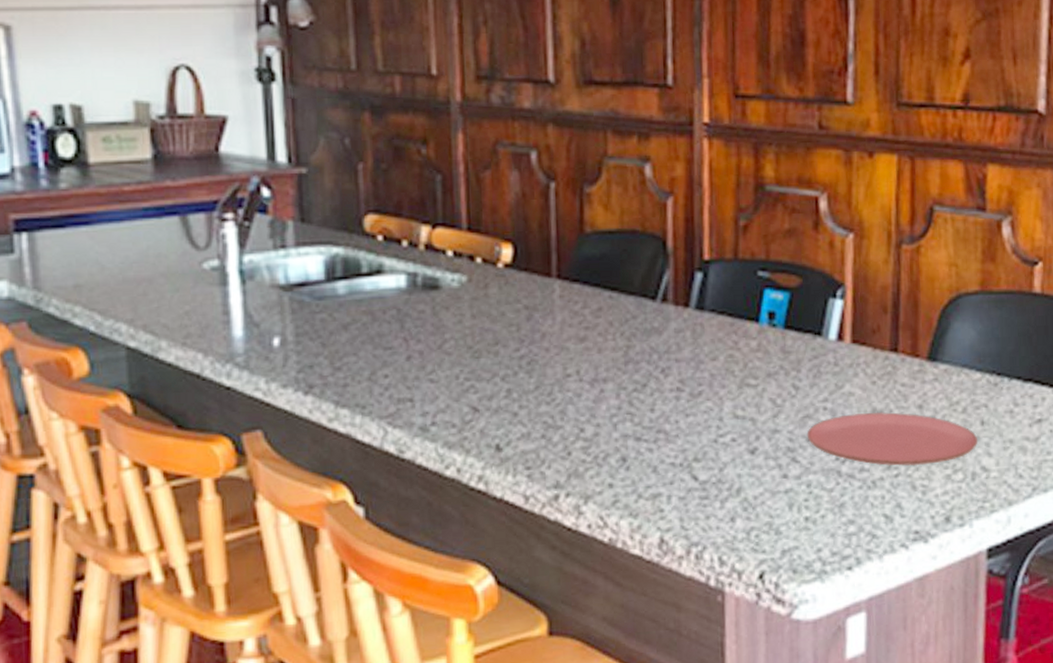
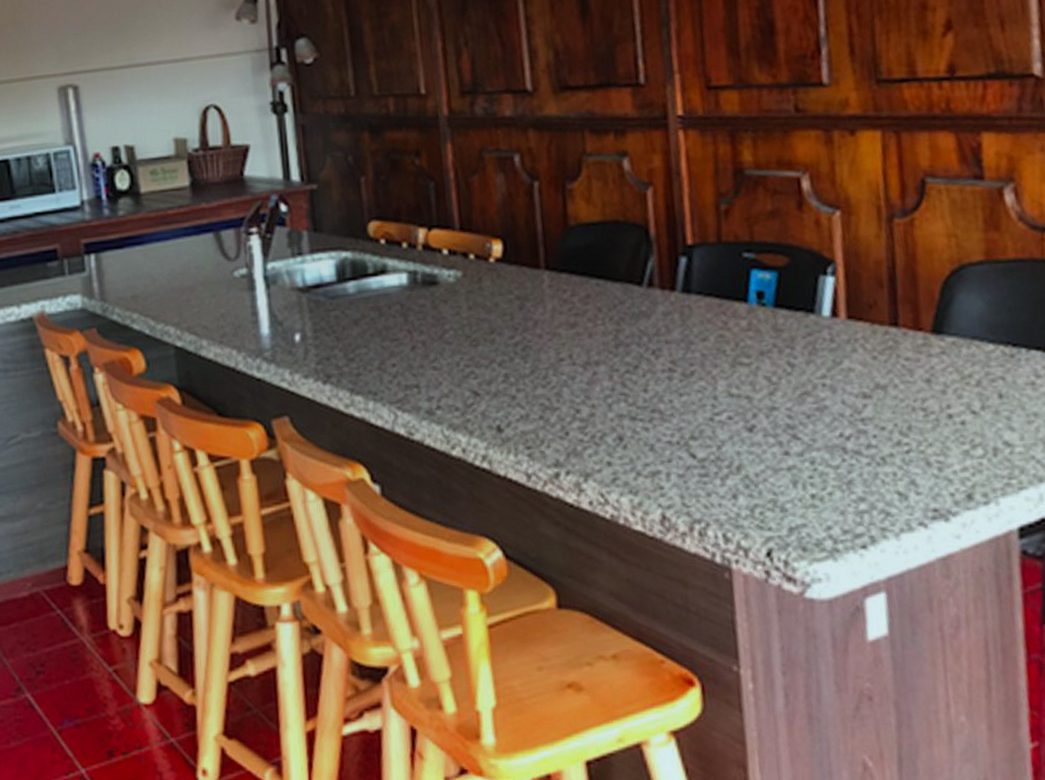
plate: present [807,411,978,466] -> none [806,387,998,442]

